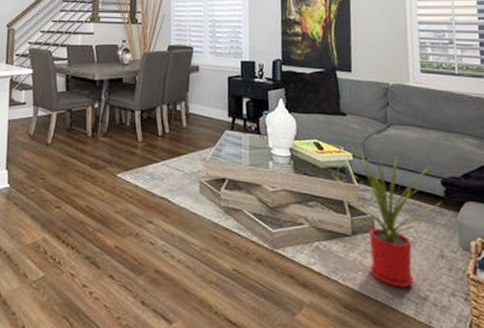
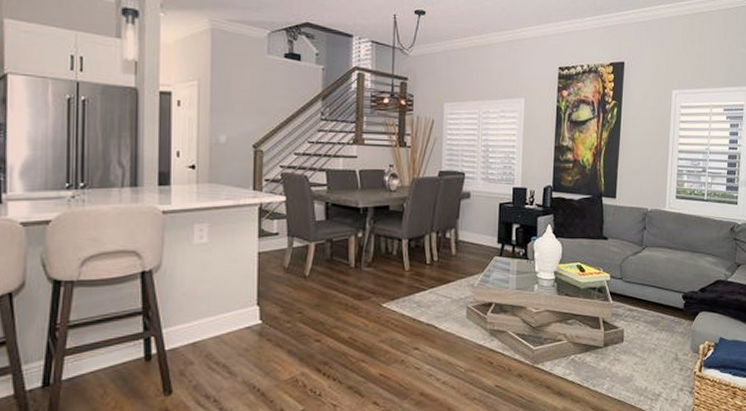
house plant: present [331,140,442,288] -> none [590,262,681,388]

